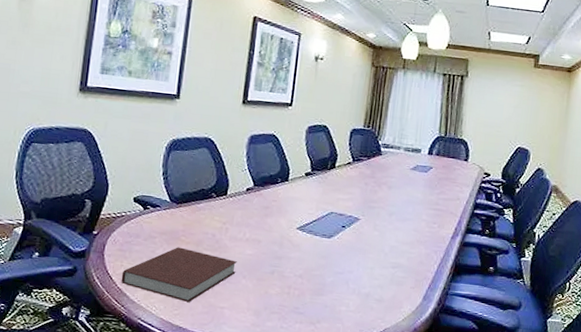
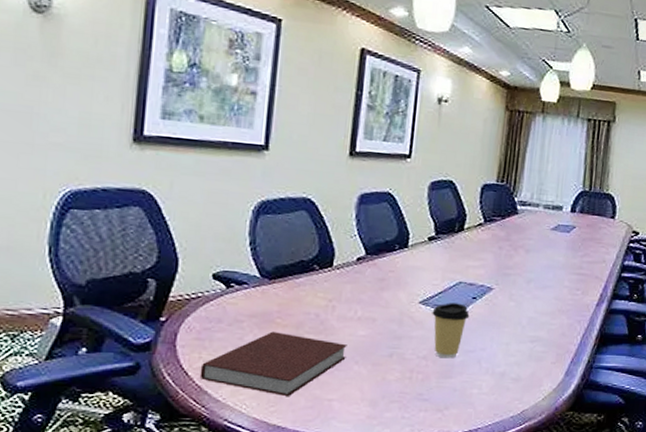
coffee cup: none [307,230,339,279] -> present [432,303,470,359]

